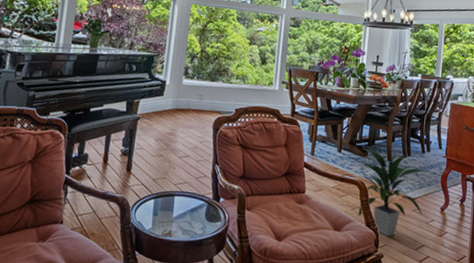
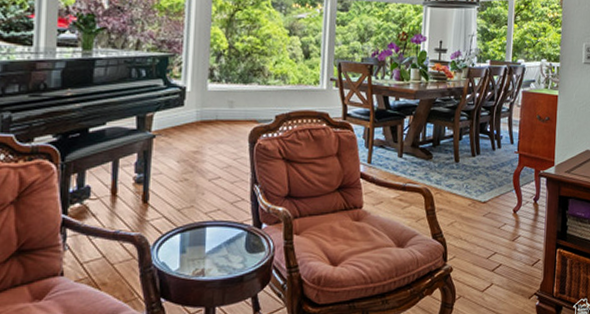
indoor plant: present [358,148,426,237] -> none [423,150,497,248]

